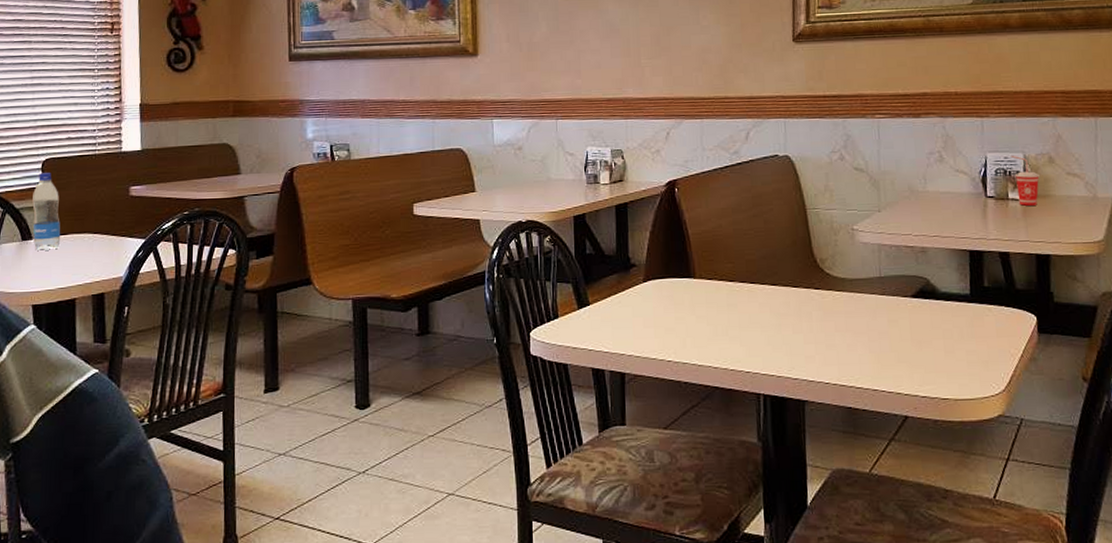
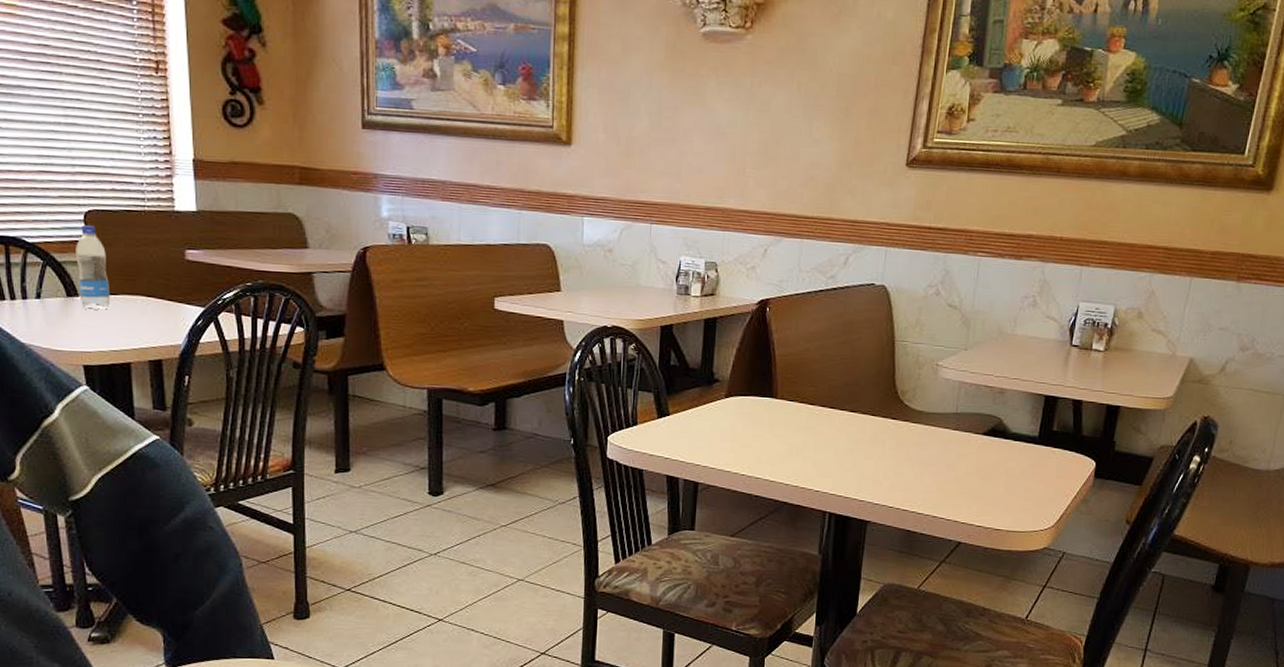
beverage cup: present [1011,155,1040,206] -> none [1101,306,1126,358]

